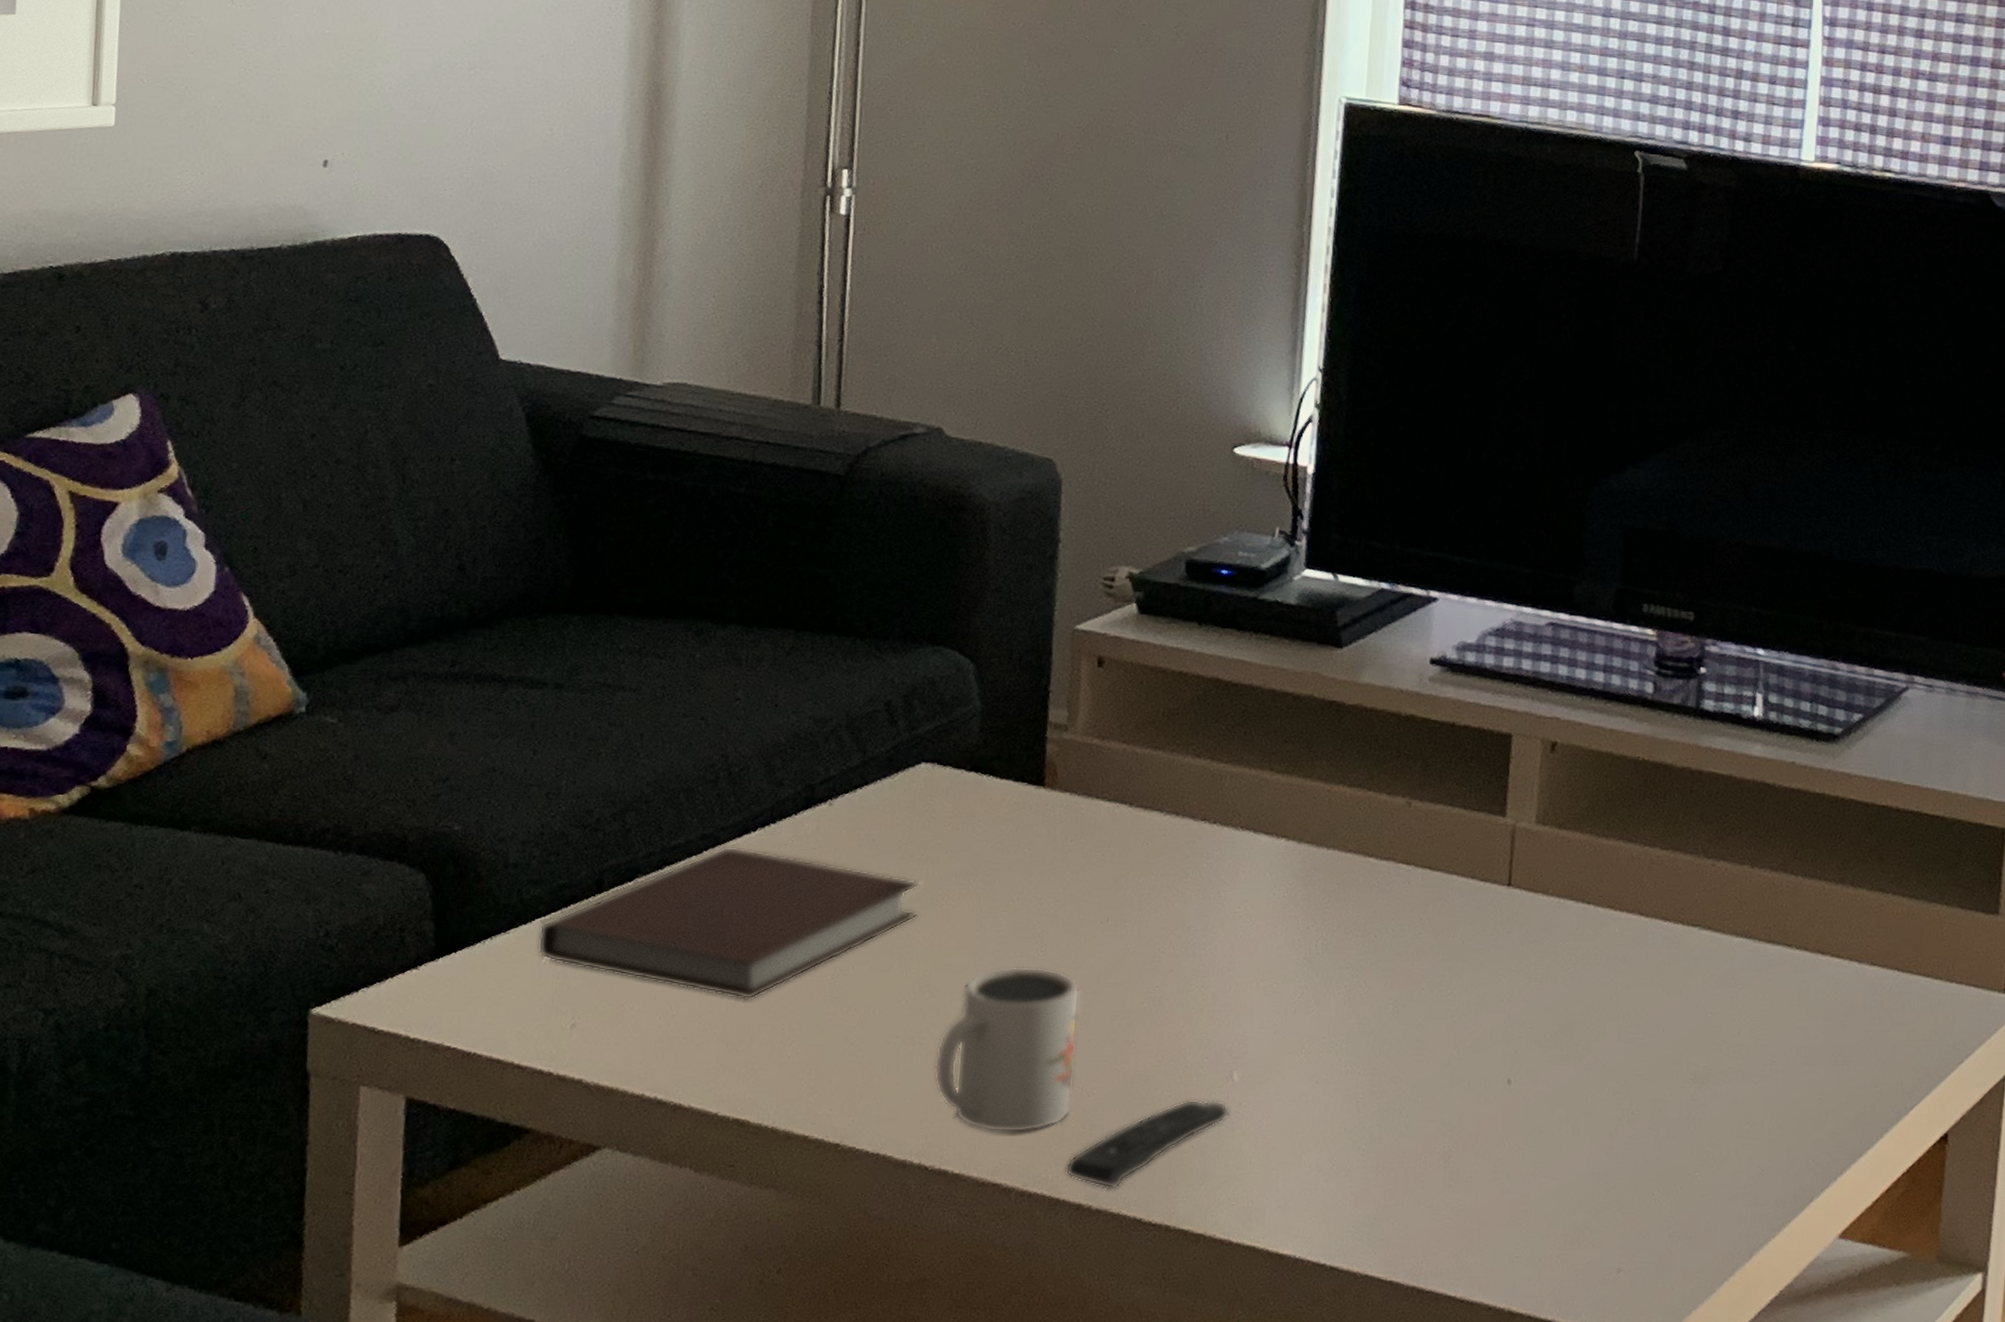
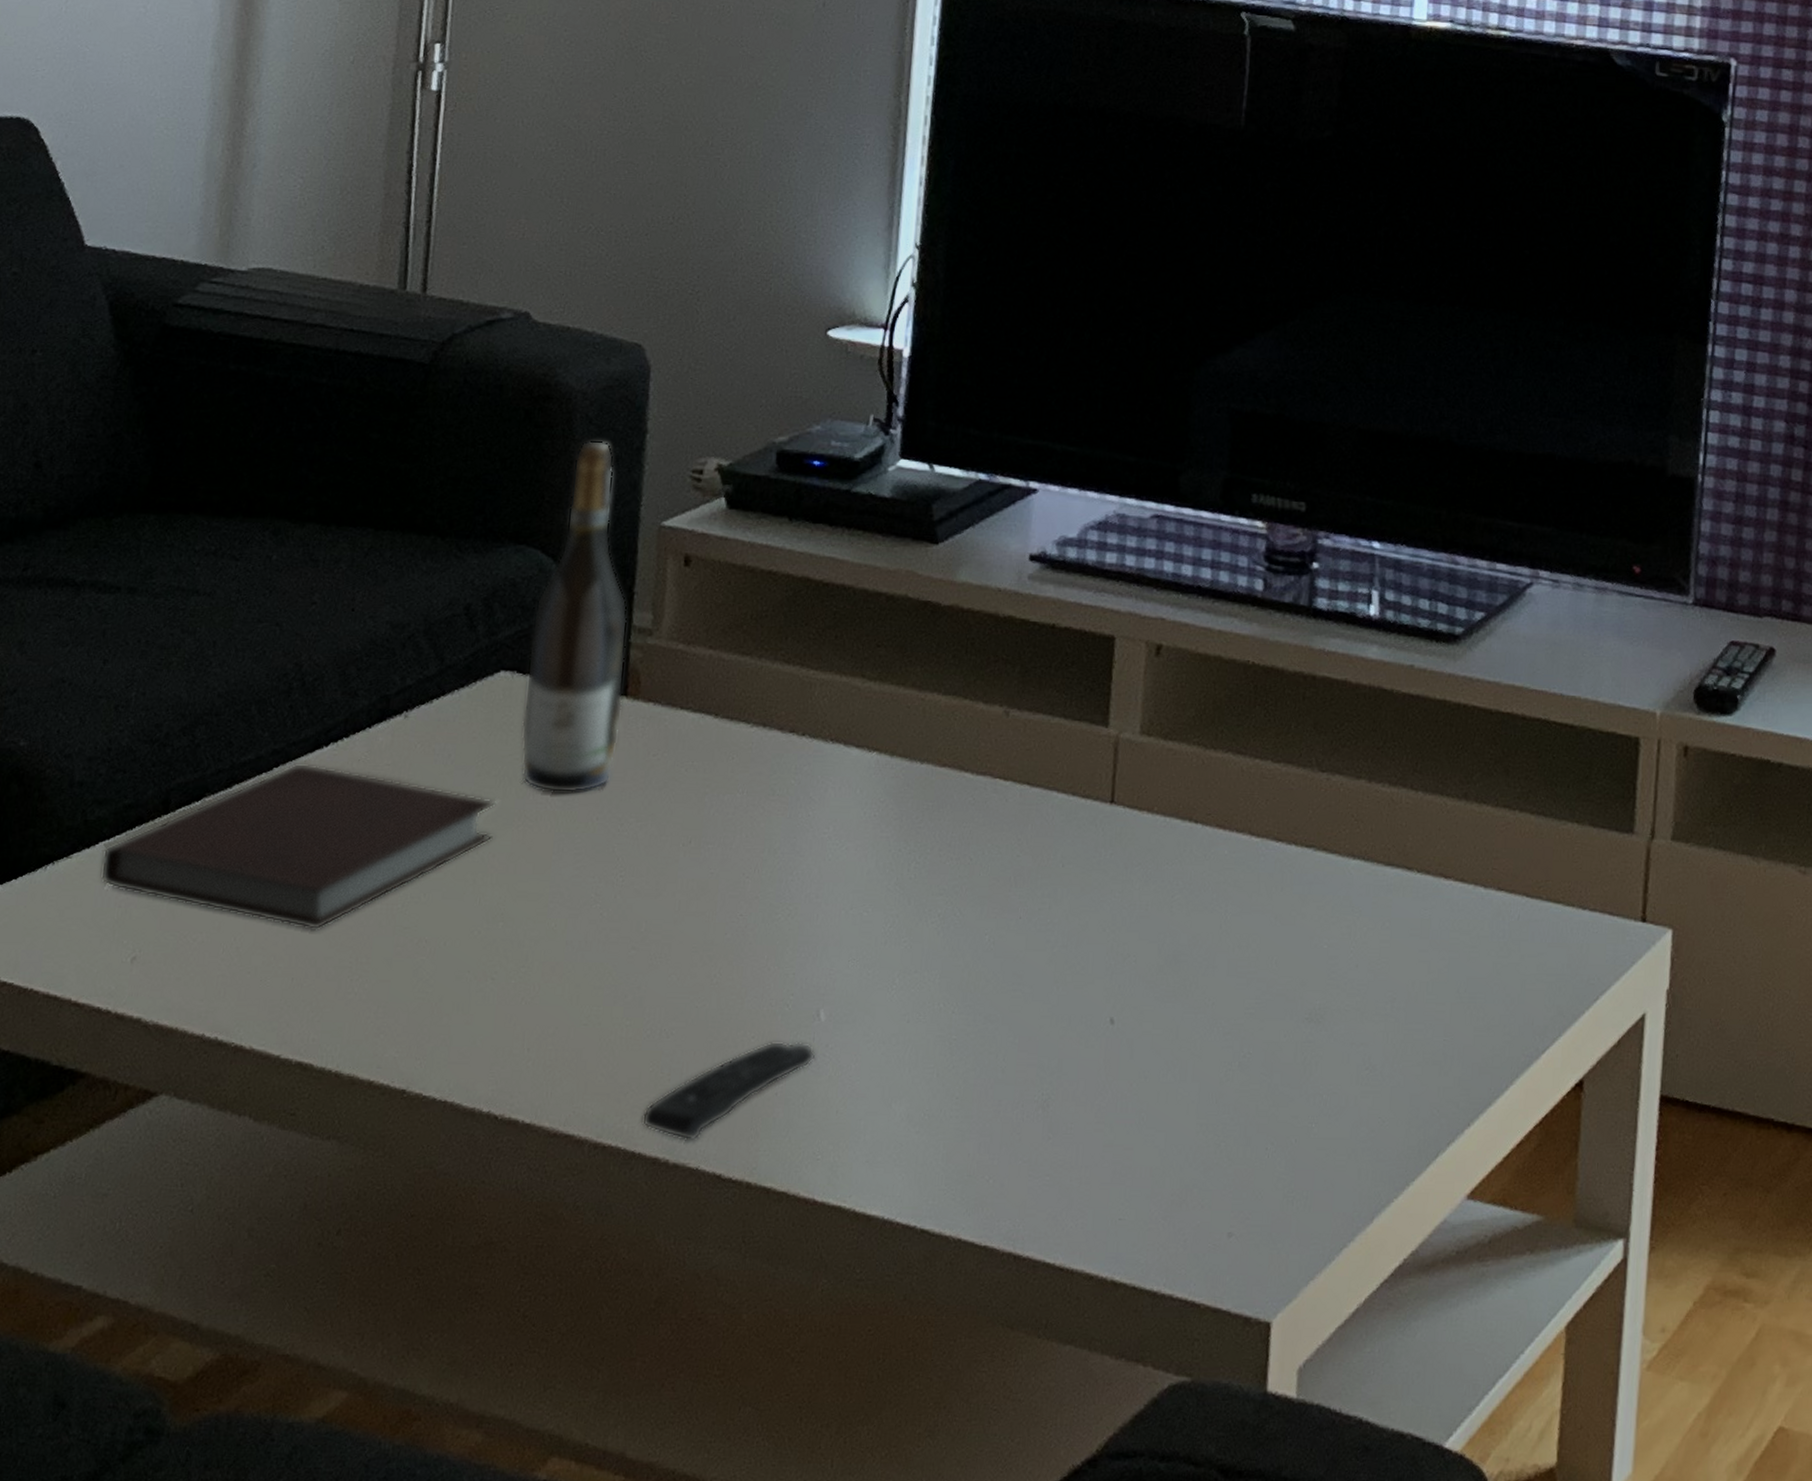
mug: present [934,967,1080,1133] -> none [506,894,661,1078]
wine bottle: none [943,548,1044,876] -> present [521,440,628,794]

